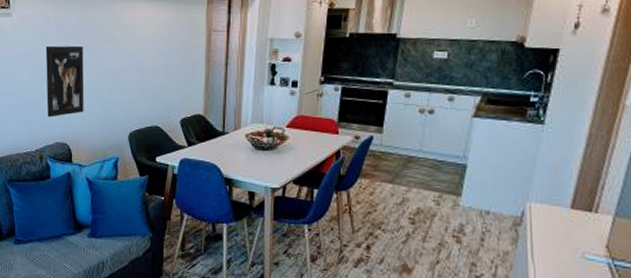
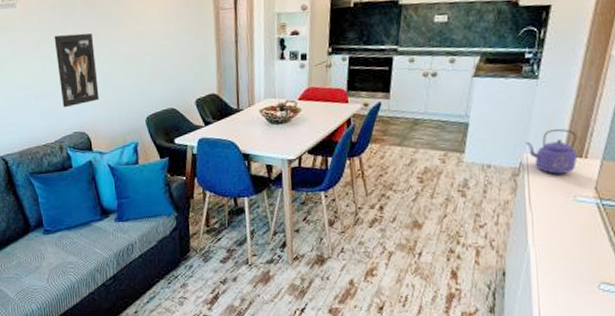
kettle: none [529,179,587,228] -> present [525,129,578,174]

